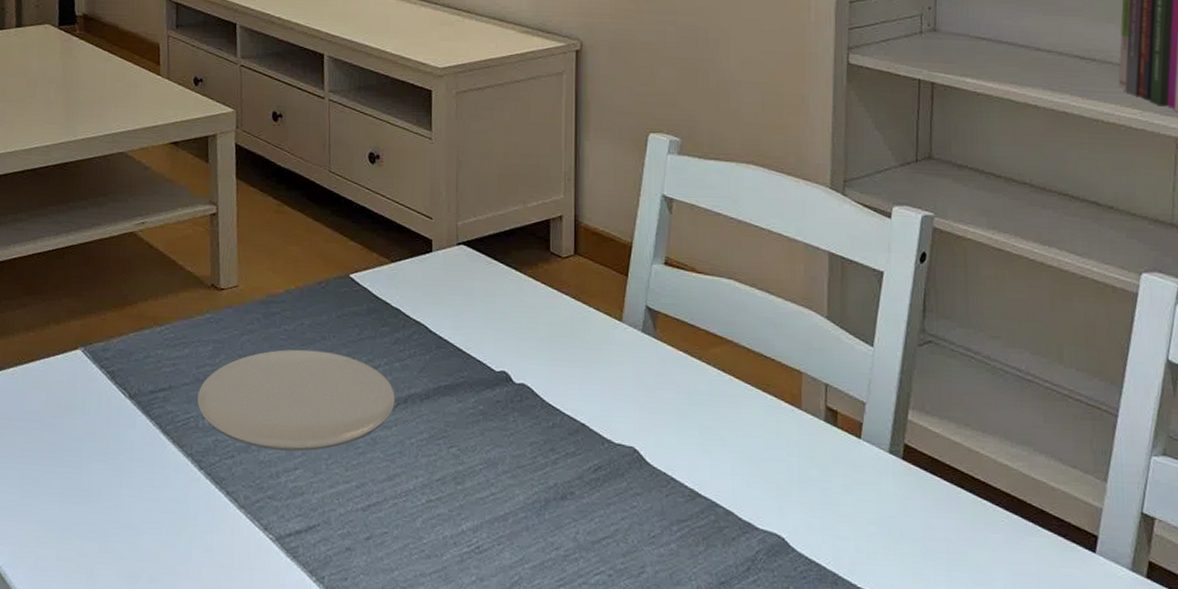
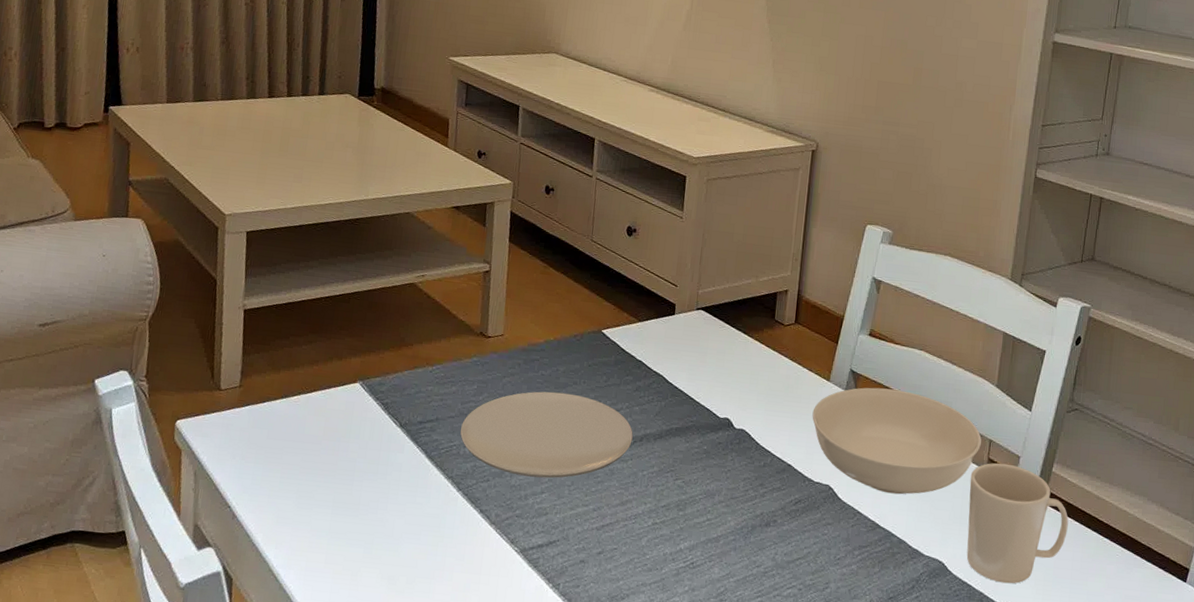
bowl: none [605,326,815,455] -> present [812,387,982,495]
mug: none [806,411,936,561] -> present [966,462,1069,584]

